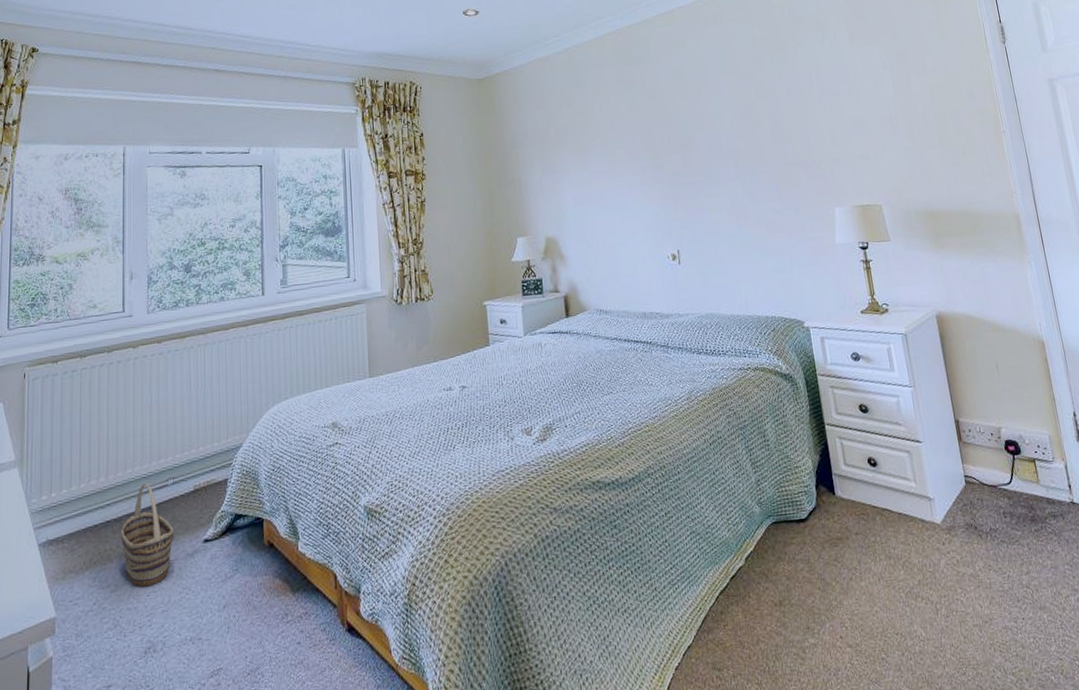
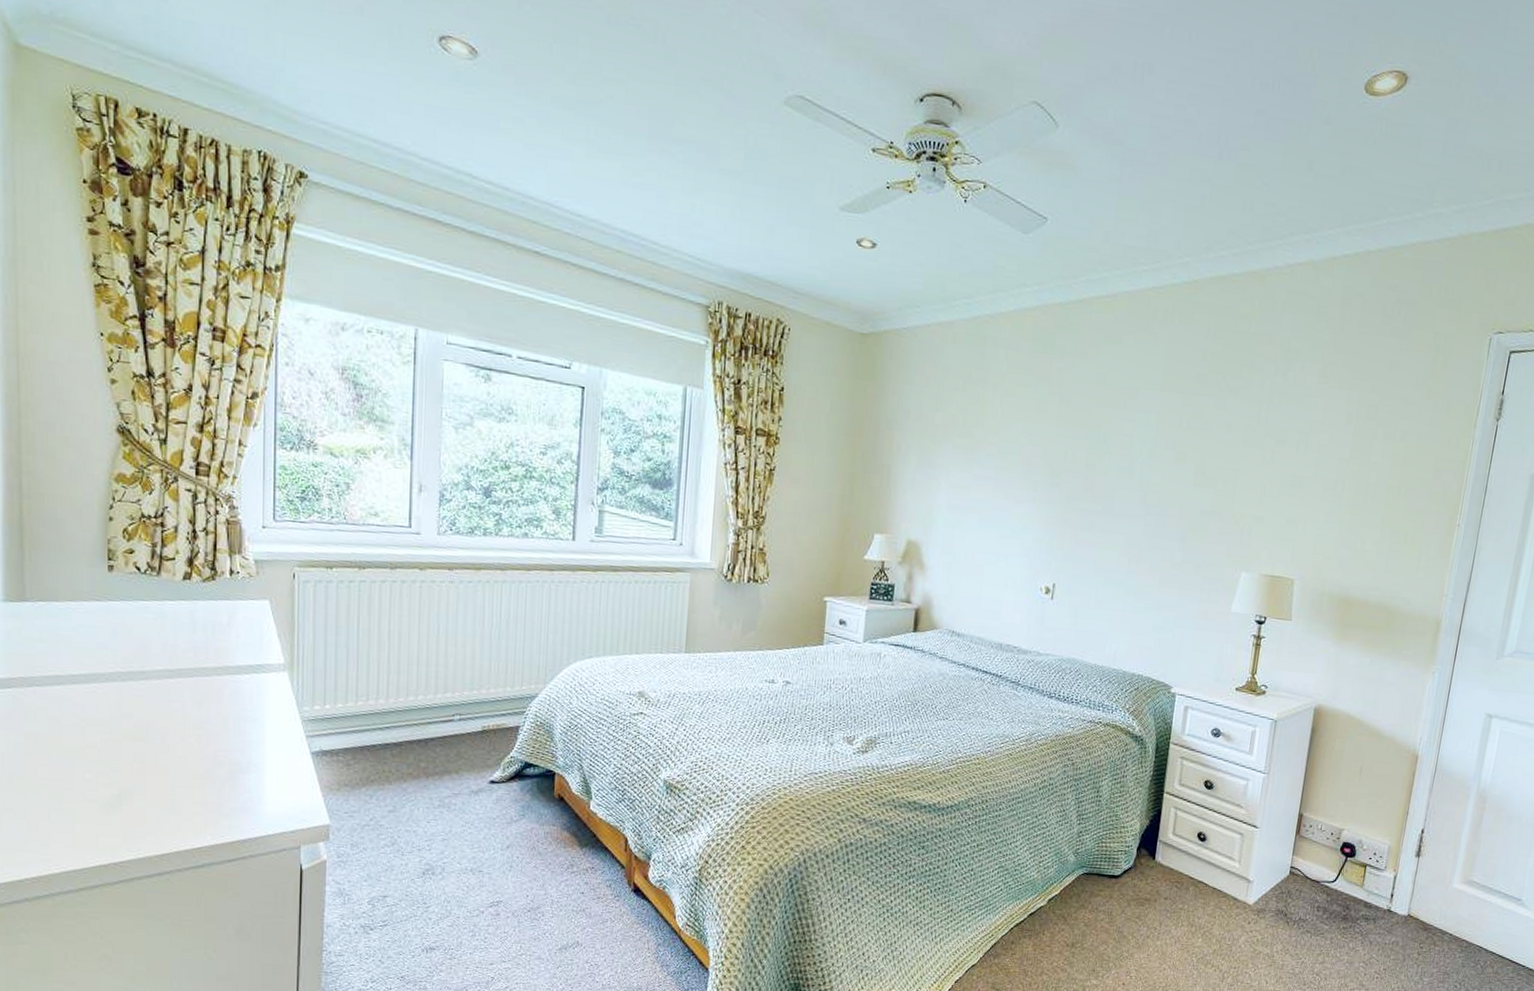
basket: present [121,483,174,588] -> none [401,714,459,814]

